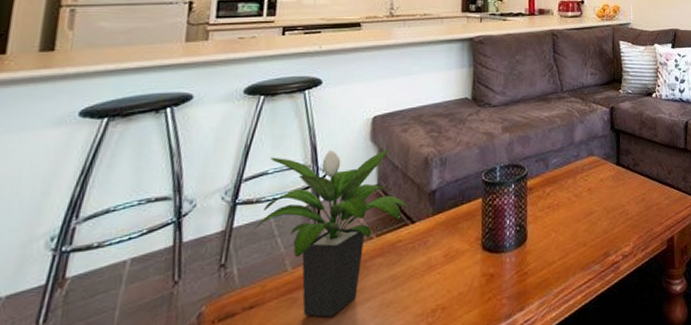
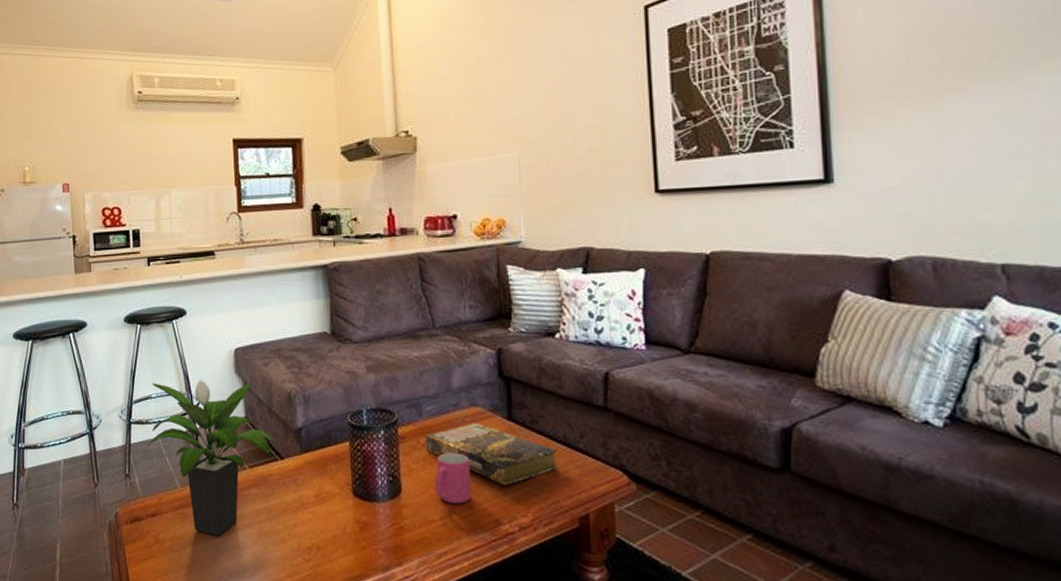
book: none [550,170,653,221] -> present [425,423,559,485]
mug: none [557,198,586,244] -> present [435,453,471,504]

